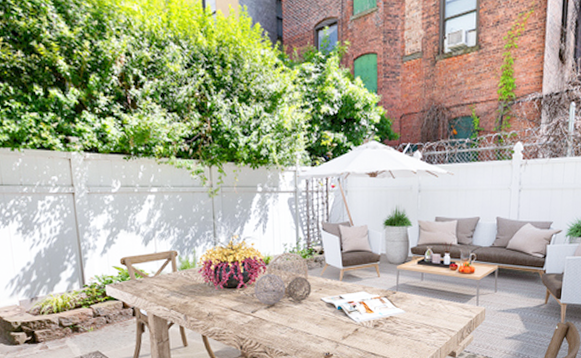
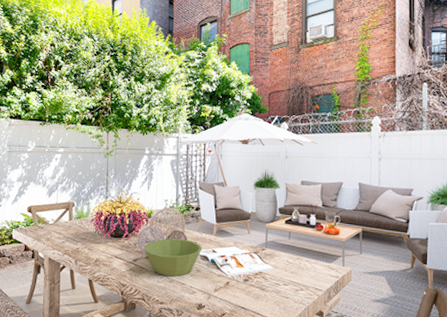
bowl: none [263,286,328,327] -> present [145,238,202,277]

